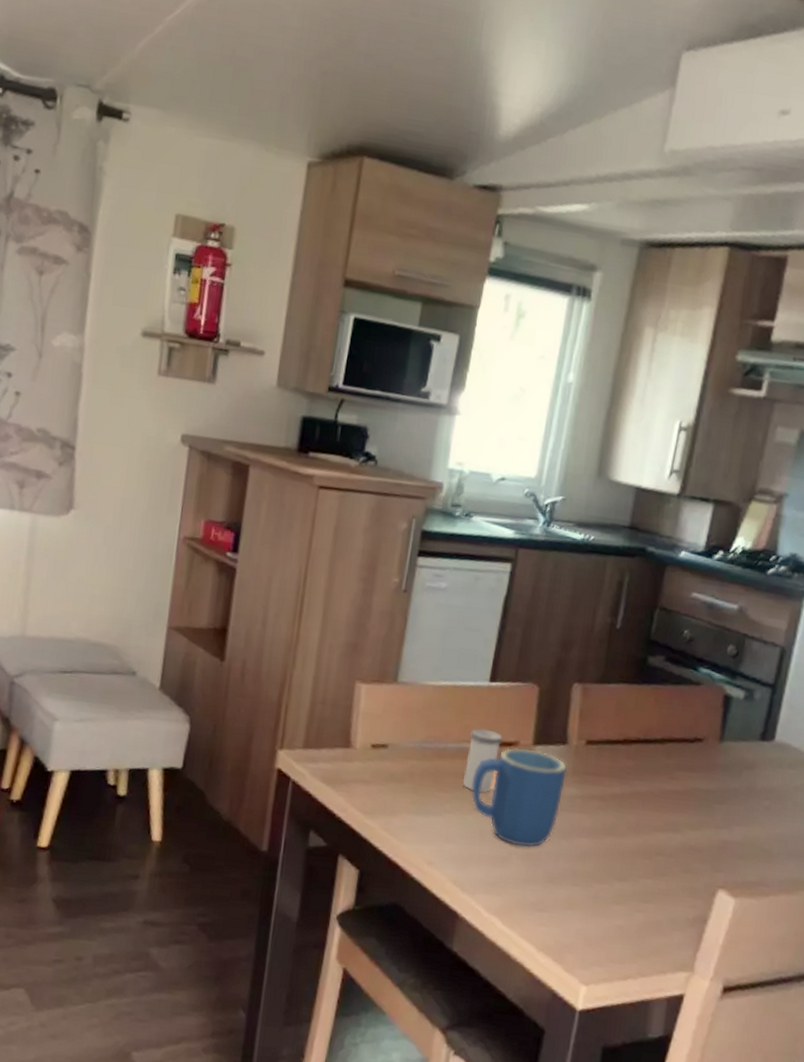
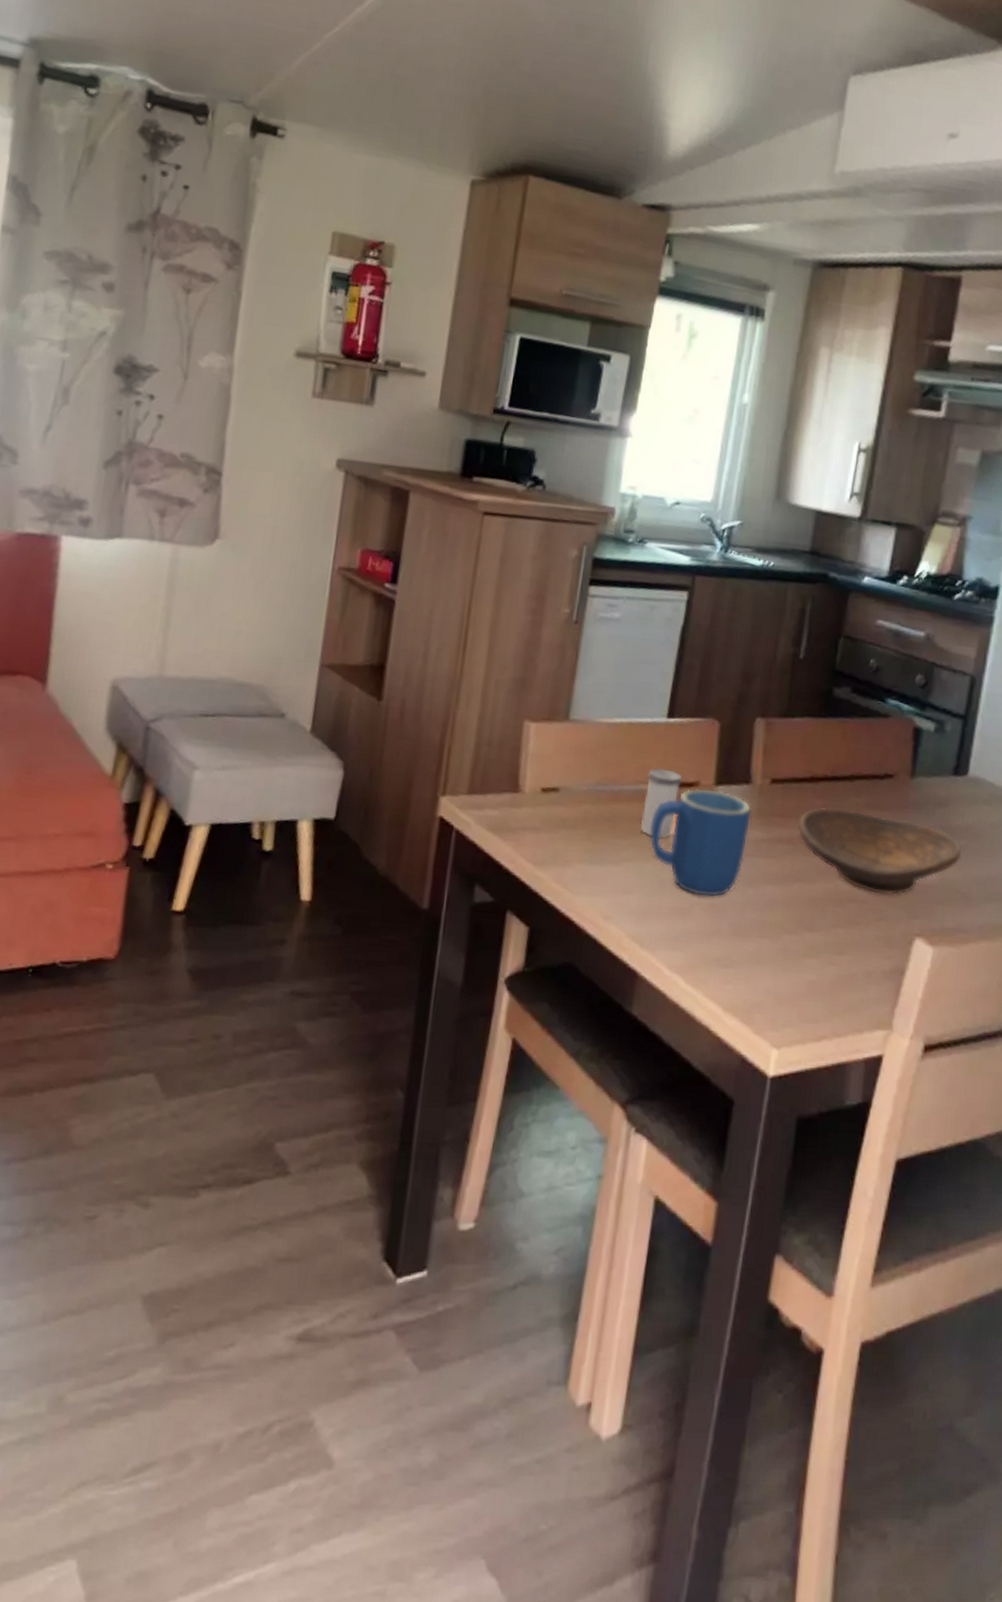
decorative bowl: none [610,767,766,851] -> present [797,807,962,896]

